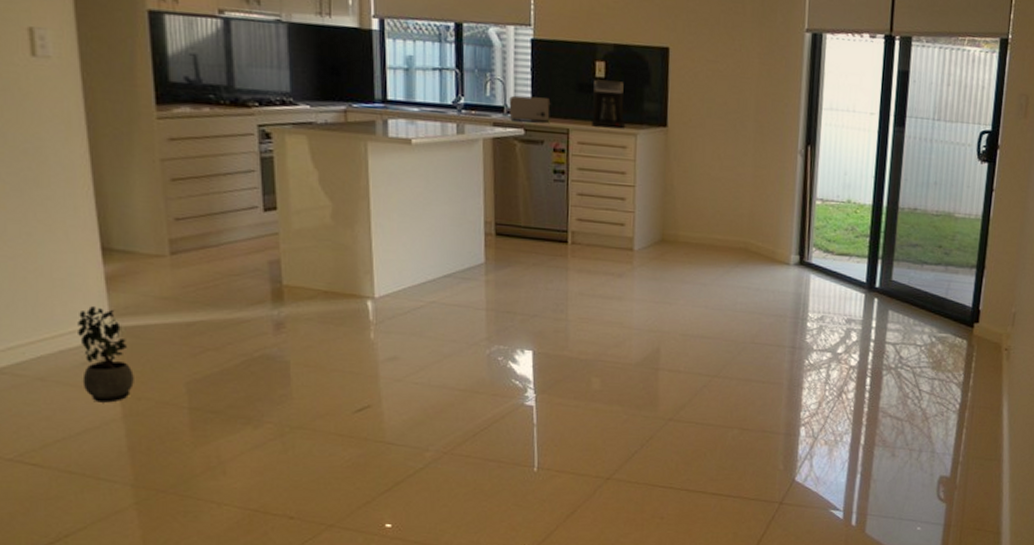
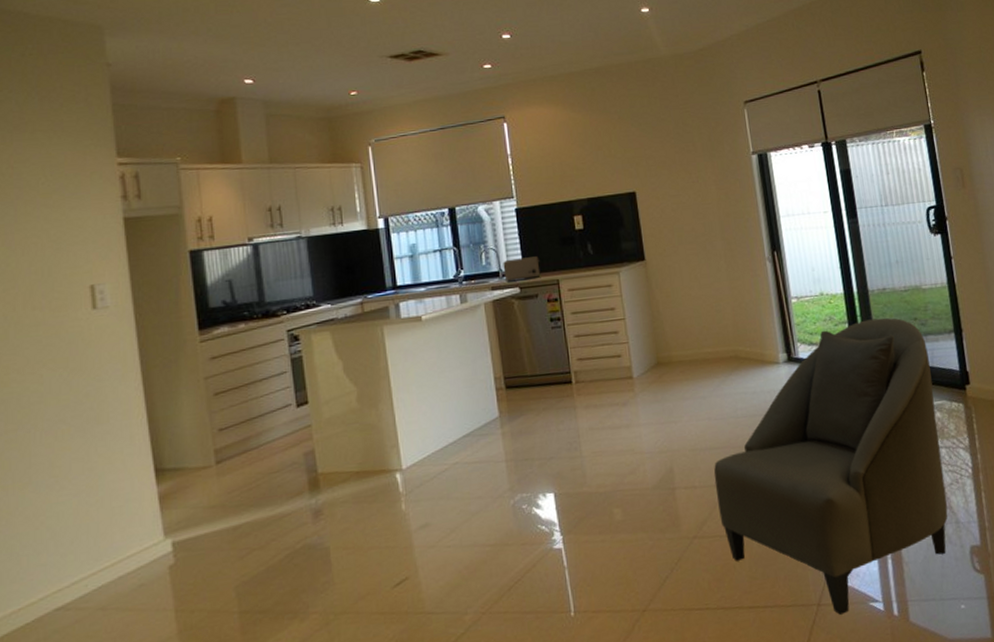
potted plant: present [78,306,134,403] -> none [135,526,187,623]
coffee maker: present [592,79,625,128] -> none [573,228,607,273]
armchair: none [699,237,945,515] -> present [713,318,948,615]

